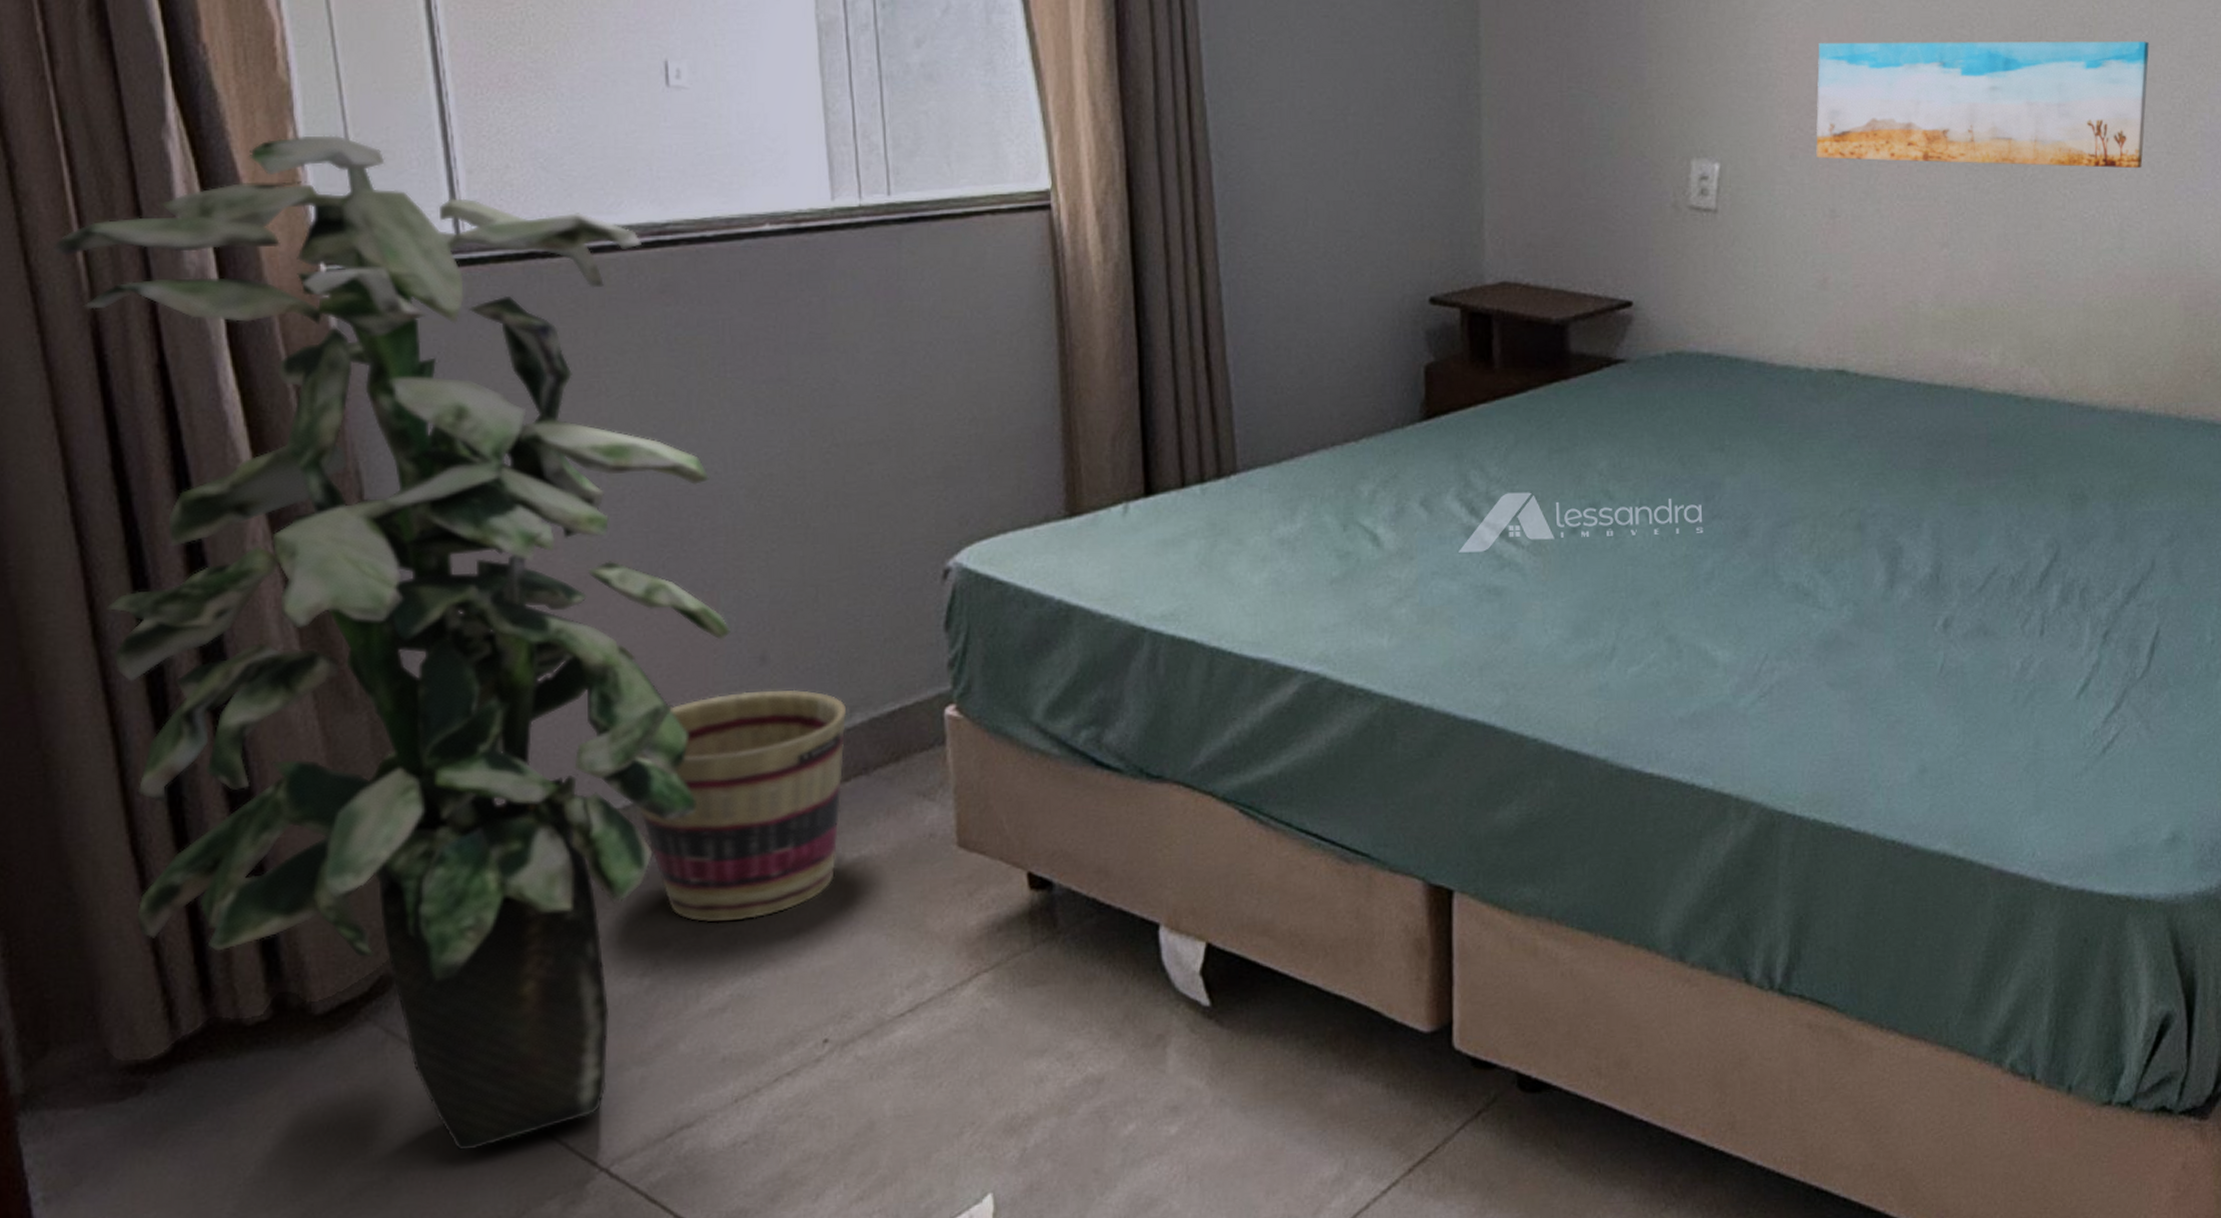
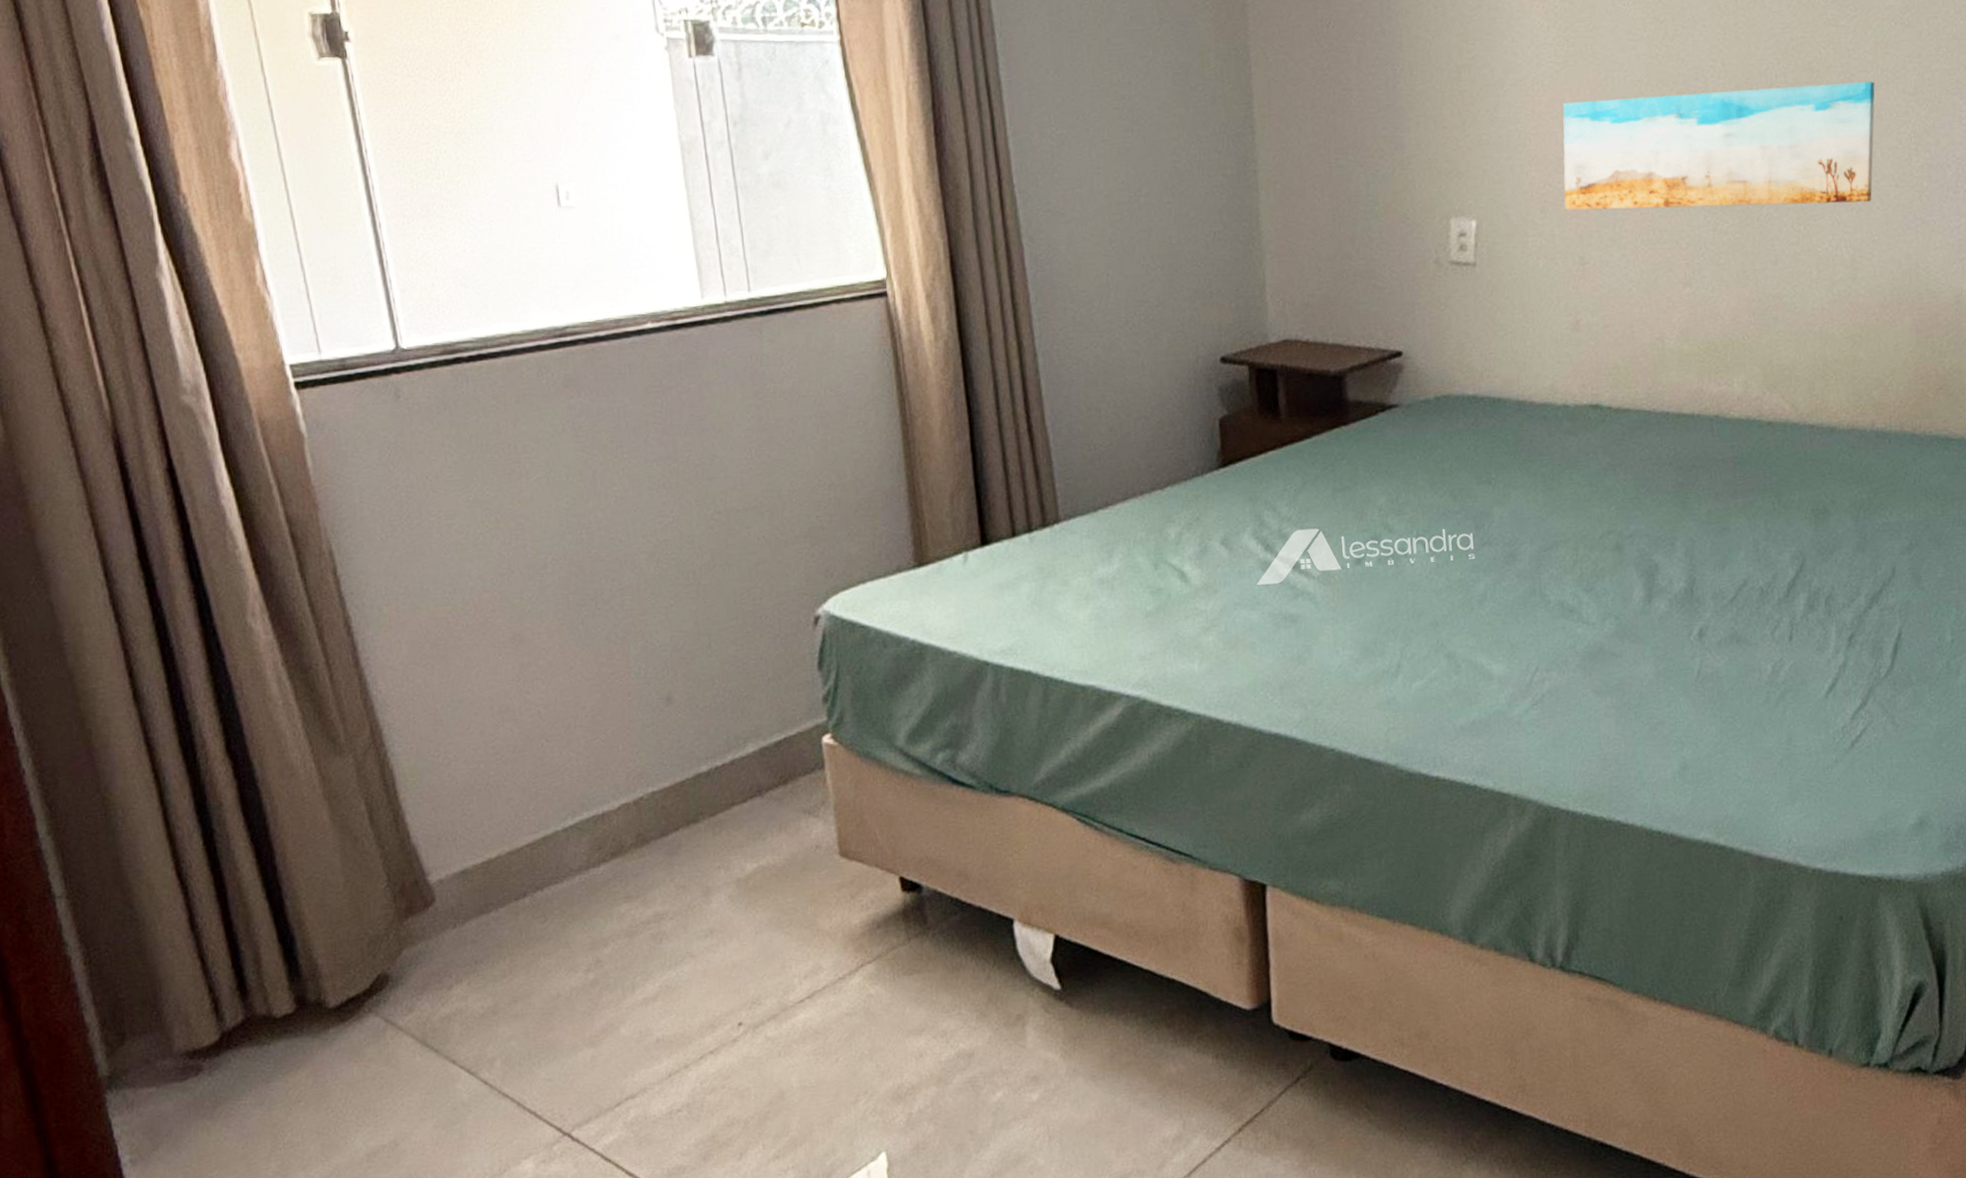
indoor plant: present [52,135,732,1151] -> none [78,265,642,1120]
basket: present [637,689,847,923] -> none [571,725,741,926]

